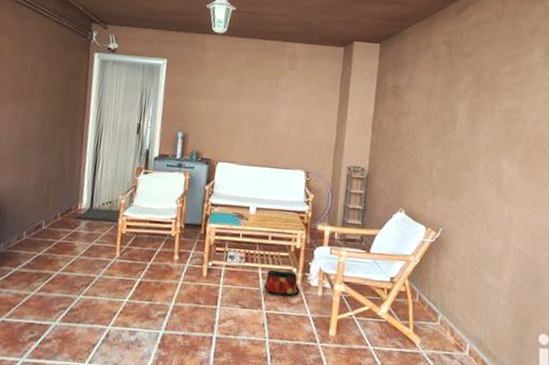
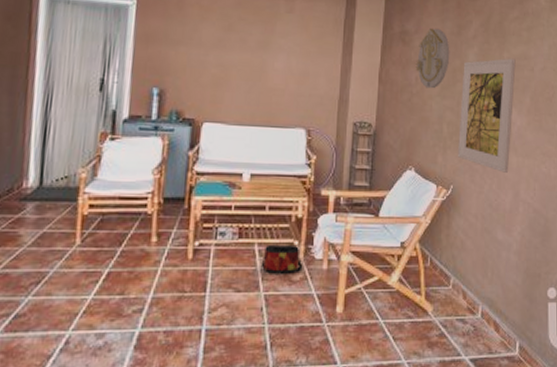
wall decoration: none [407,82,441,139] -> present [415,27,450,89]
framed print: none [446,111,507,220] -> present [457,58,516,173]

